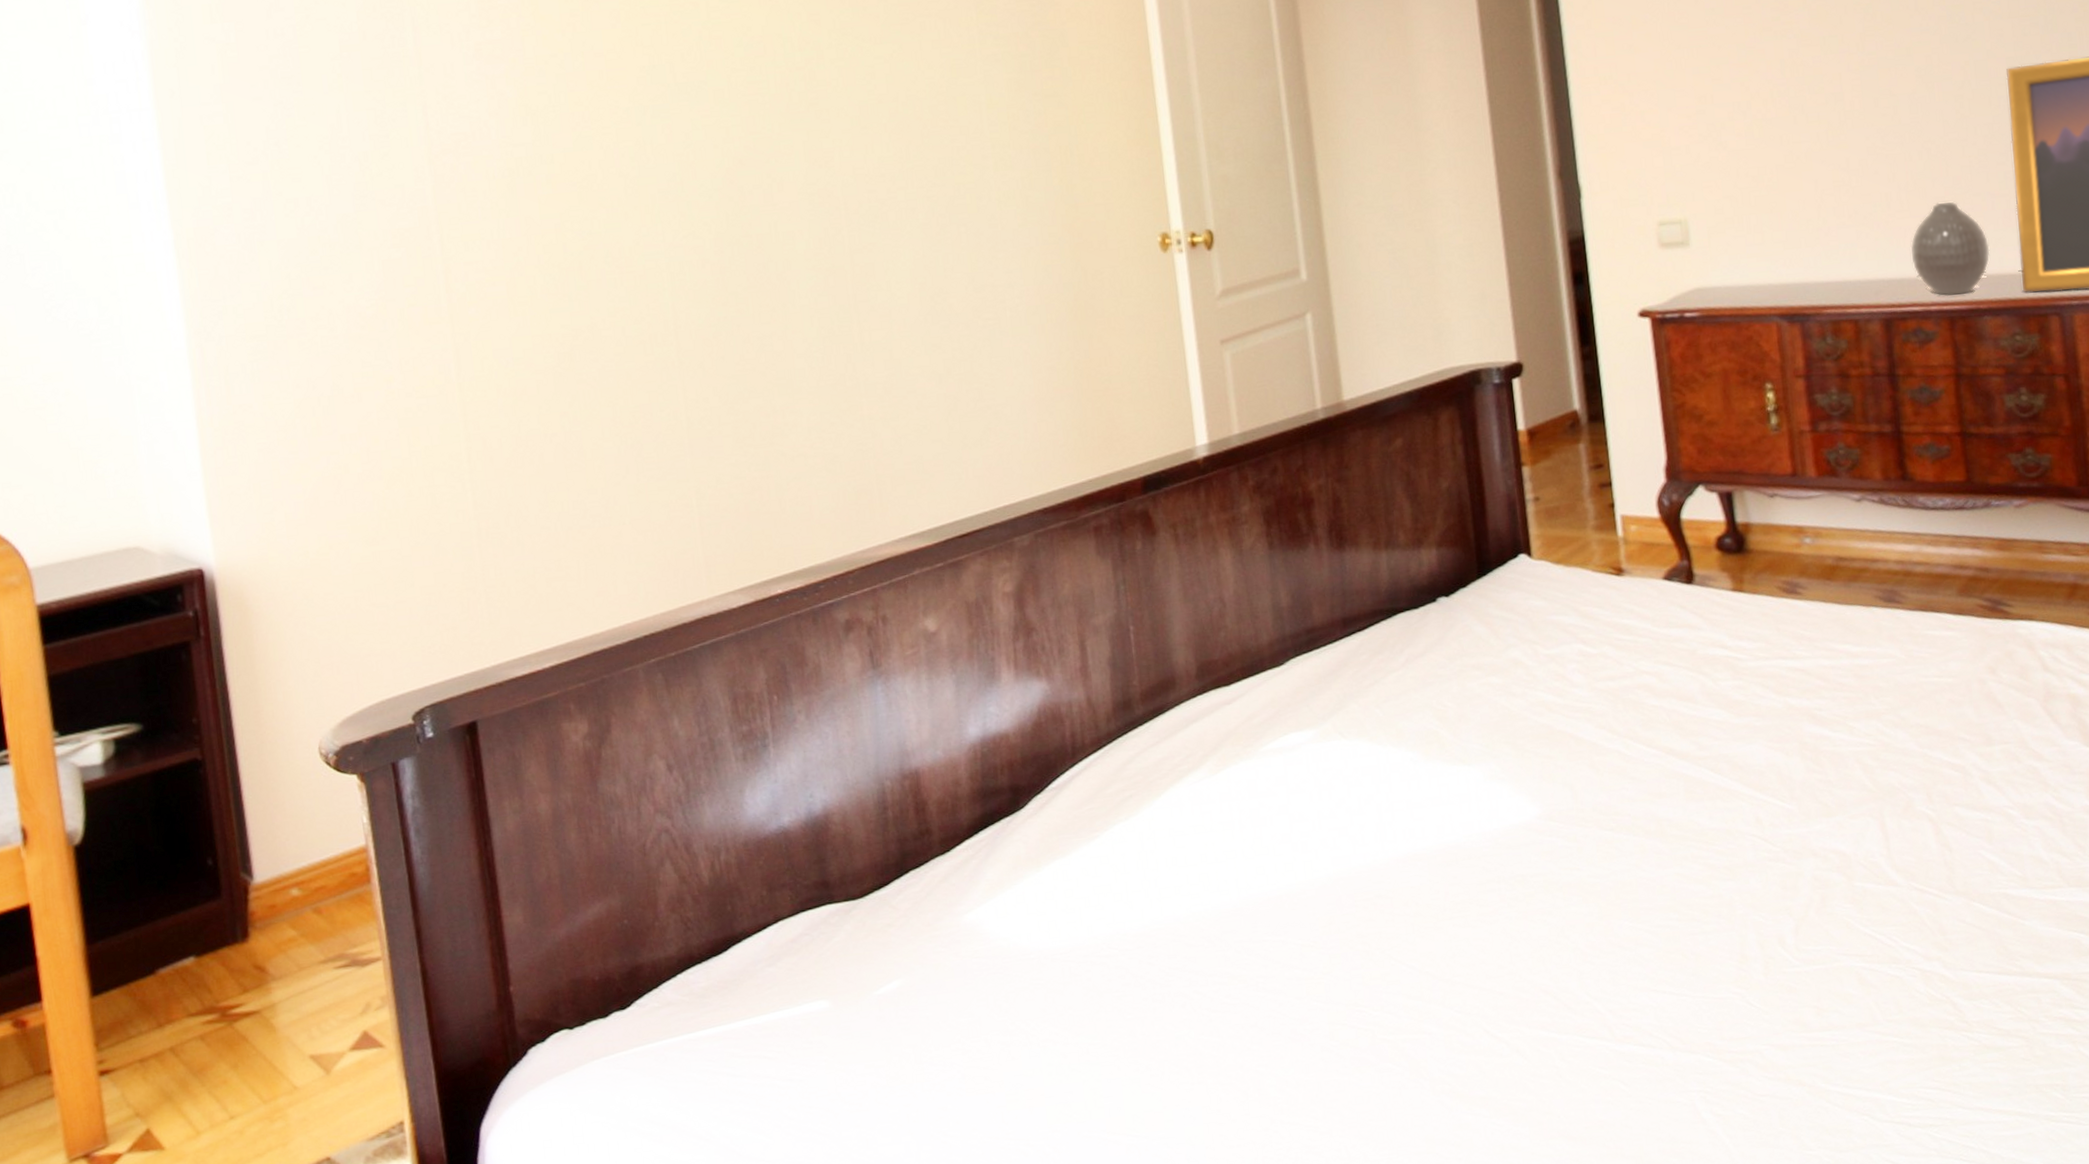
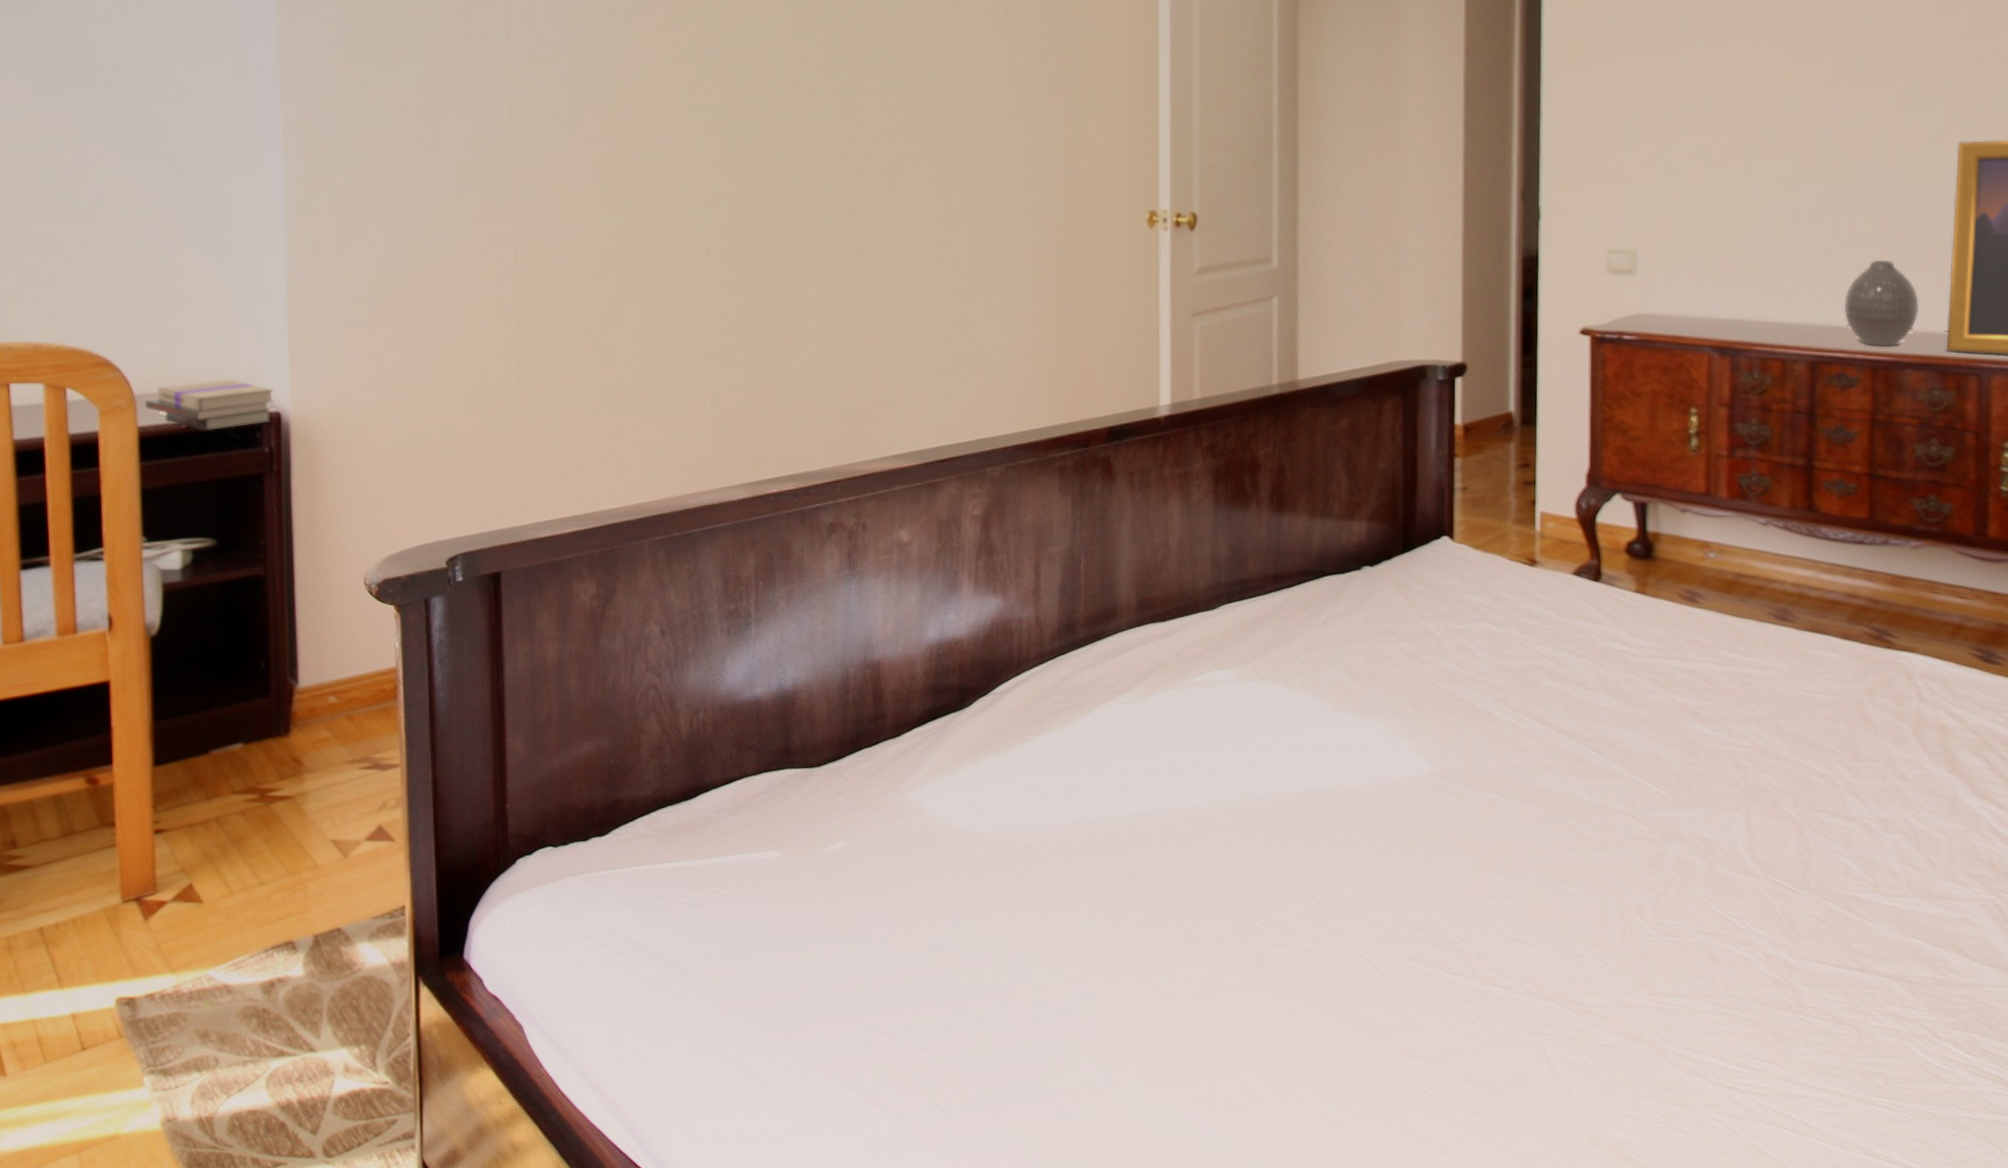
books: none [42,536,194,601] -> present [145,378,273,432]

